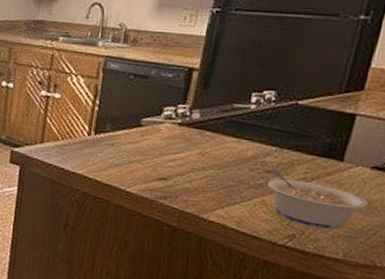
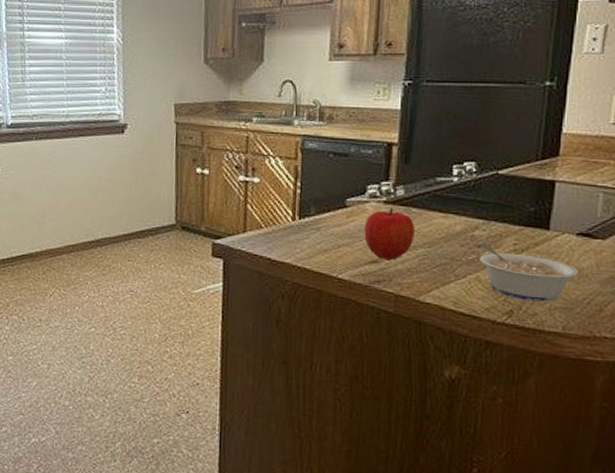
fruit: none [155,129,207,179] -> present [364,207,415,261]

